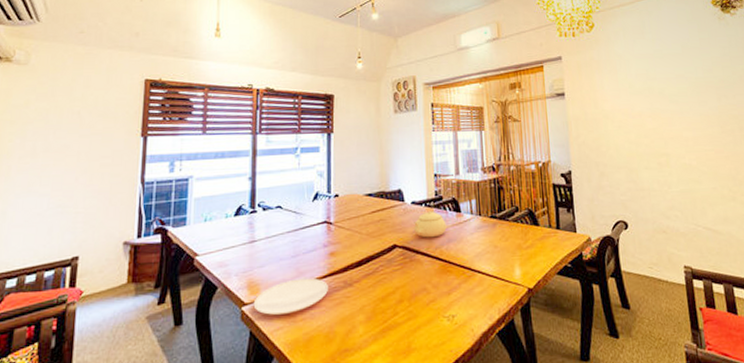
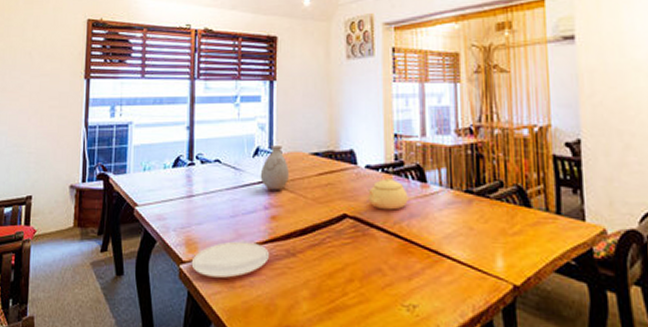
vase: none [319,190,345,229] -> present [260,145,289,190]

